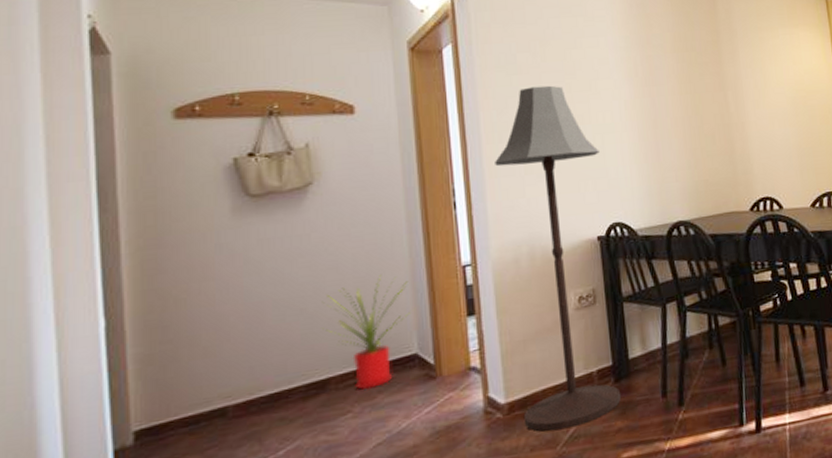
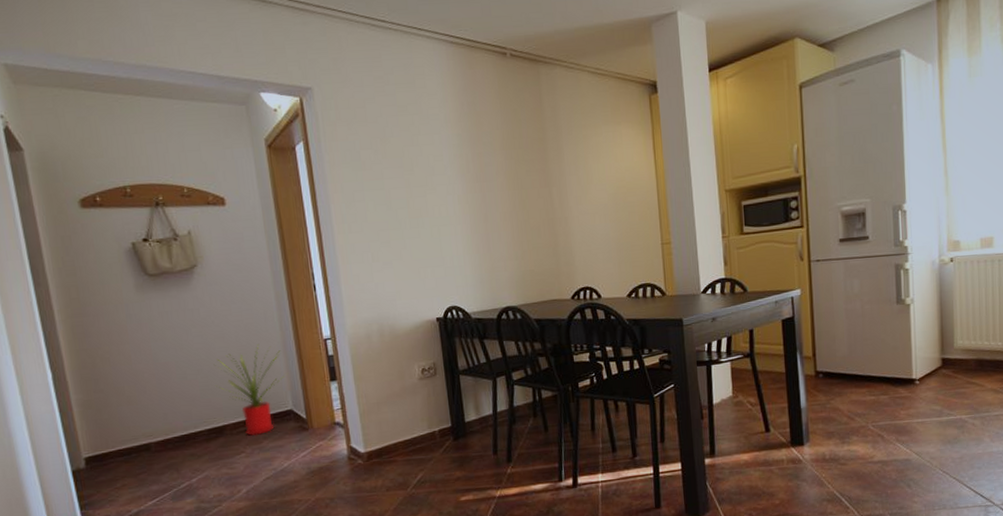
floor lamp: present [495,85,621,432] -> none [346,180,459,476]

